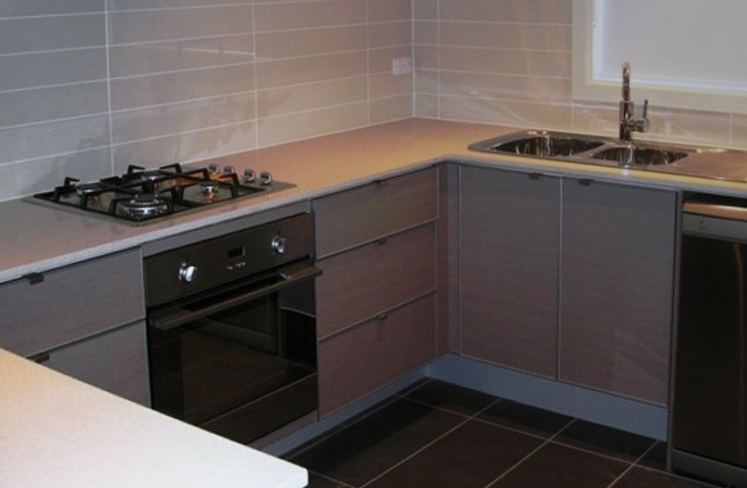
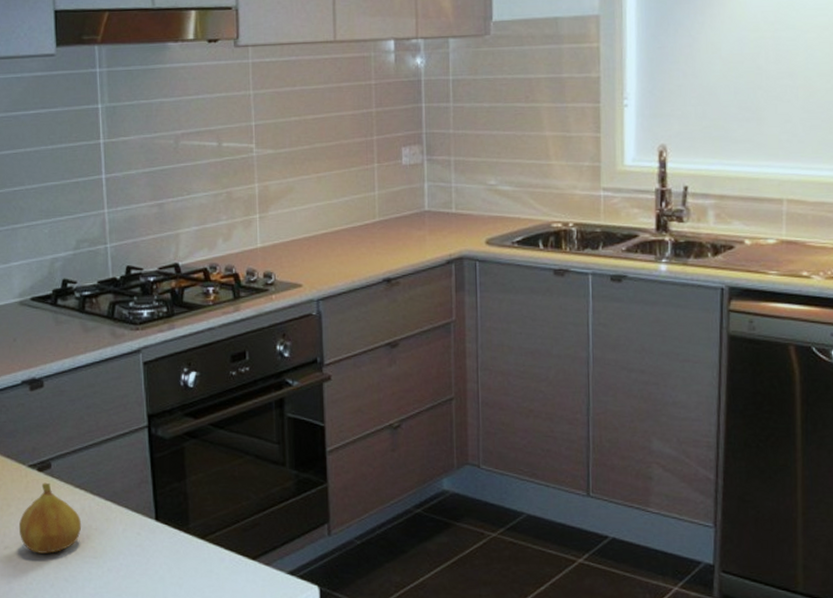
fruit: none [15,374,79,443] -> present [18,482,82,553]

